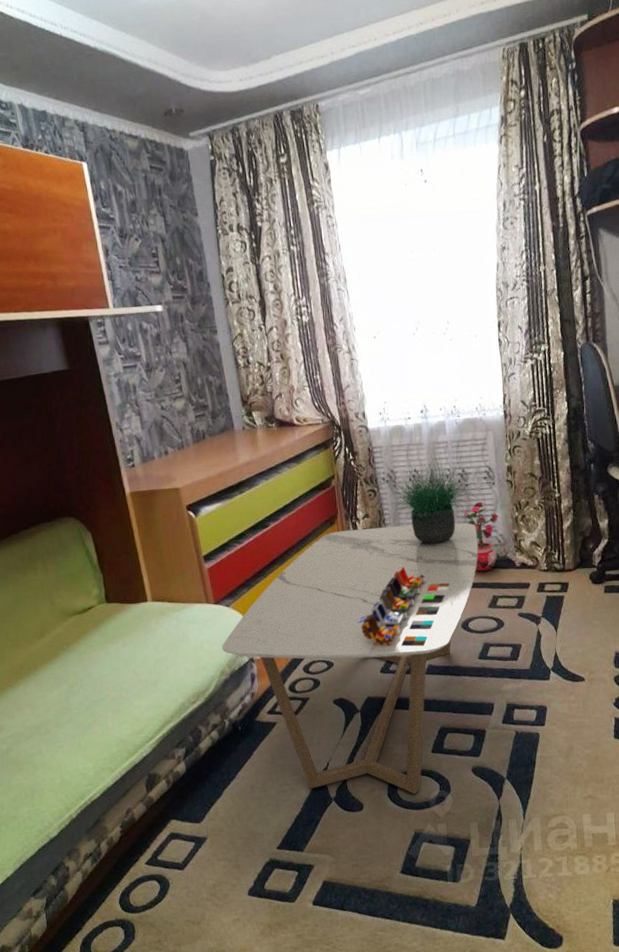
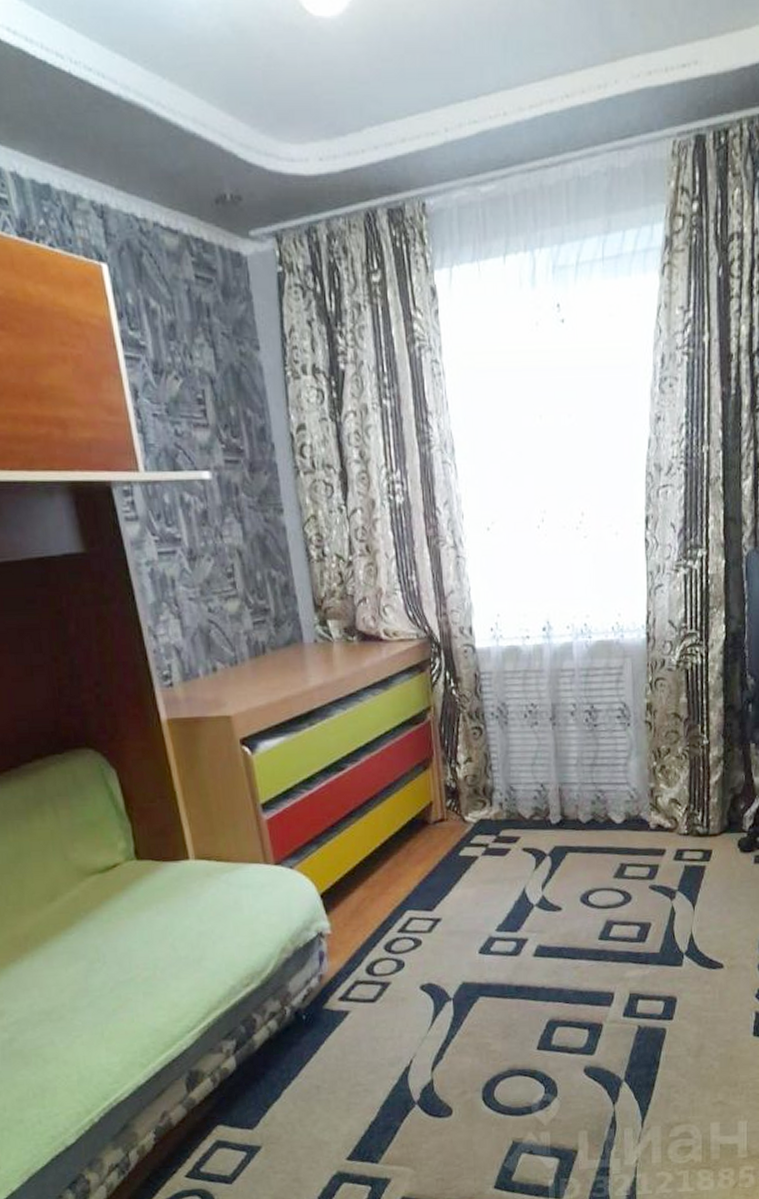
coffee table: present [222,523,479,794] -> none [283,772,606,1098]
treasure chest: present [357,565,450,647] -> none [453,823,569,923]
potted plant: present [382,451,478,544] -> none [490,680,609,798]
potted plant: present [462,502,499,572] -> none [588,747,633,834]

